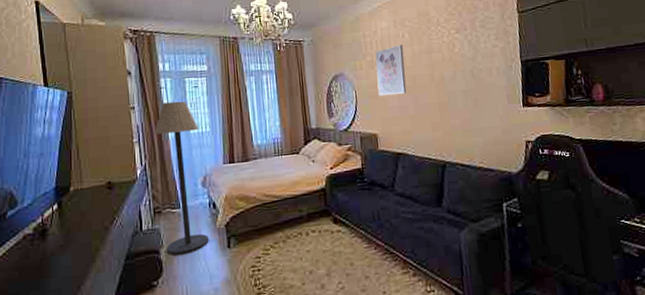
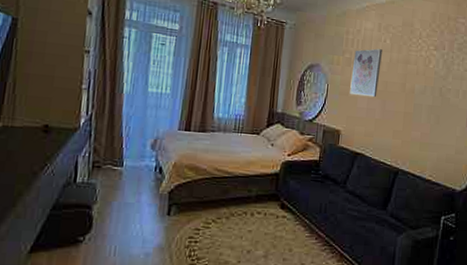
floor lamp: present [155,101,210,255] -> none [100,53,159,214]

